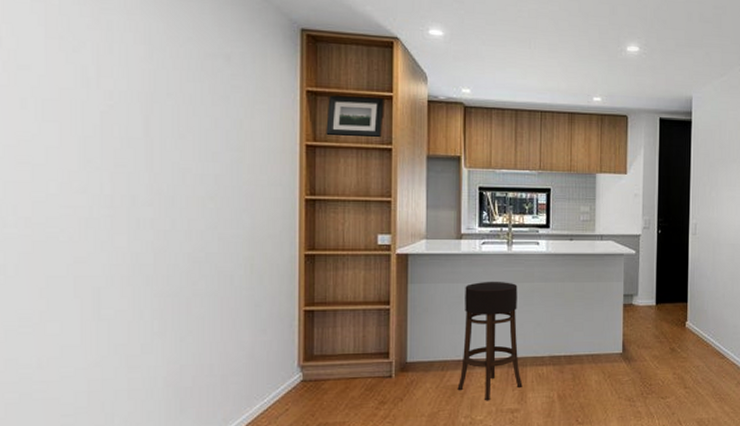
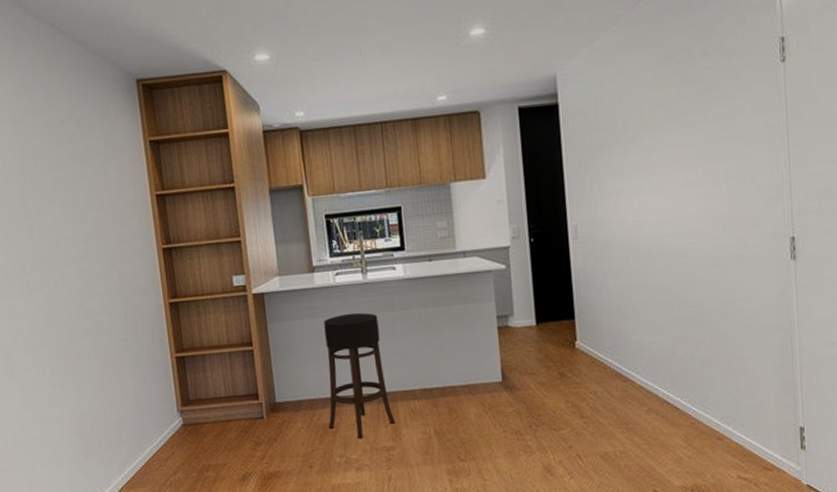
picture frame: present [326,95,384,138] -> none [170,136,224,183]

